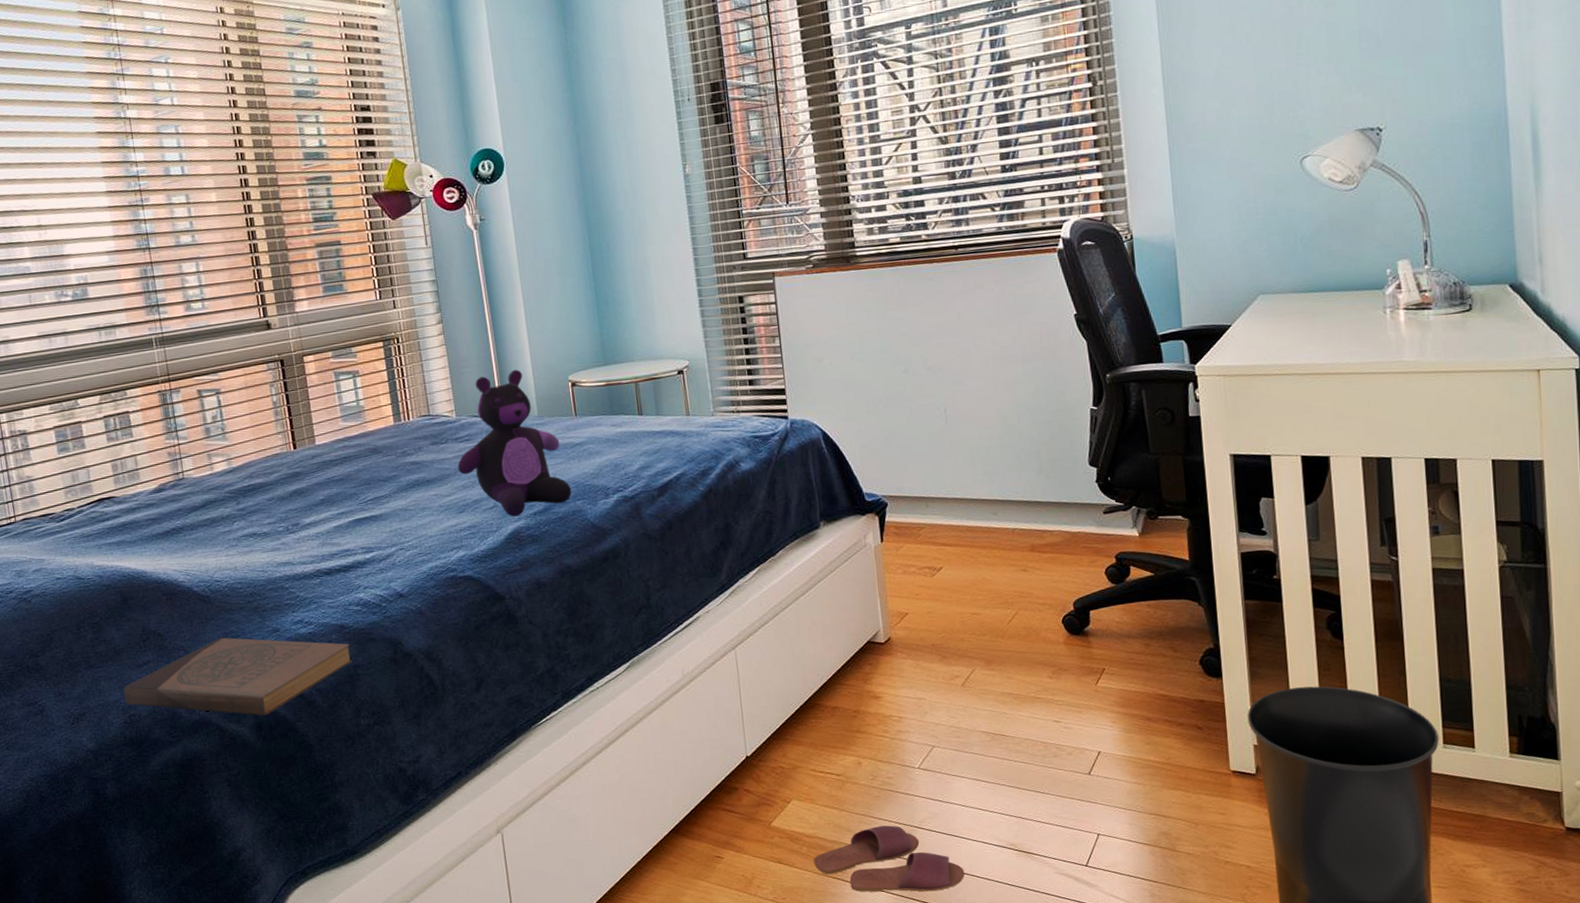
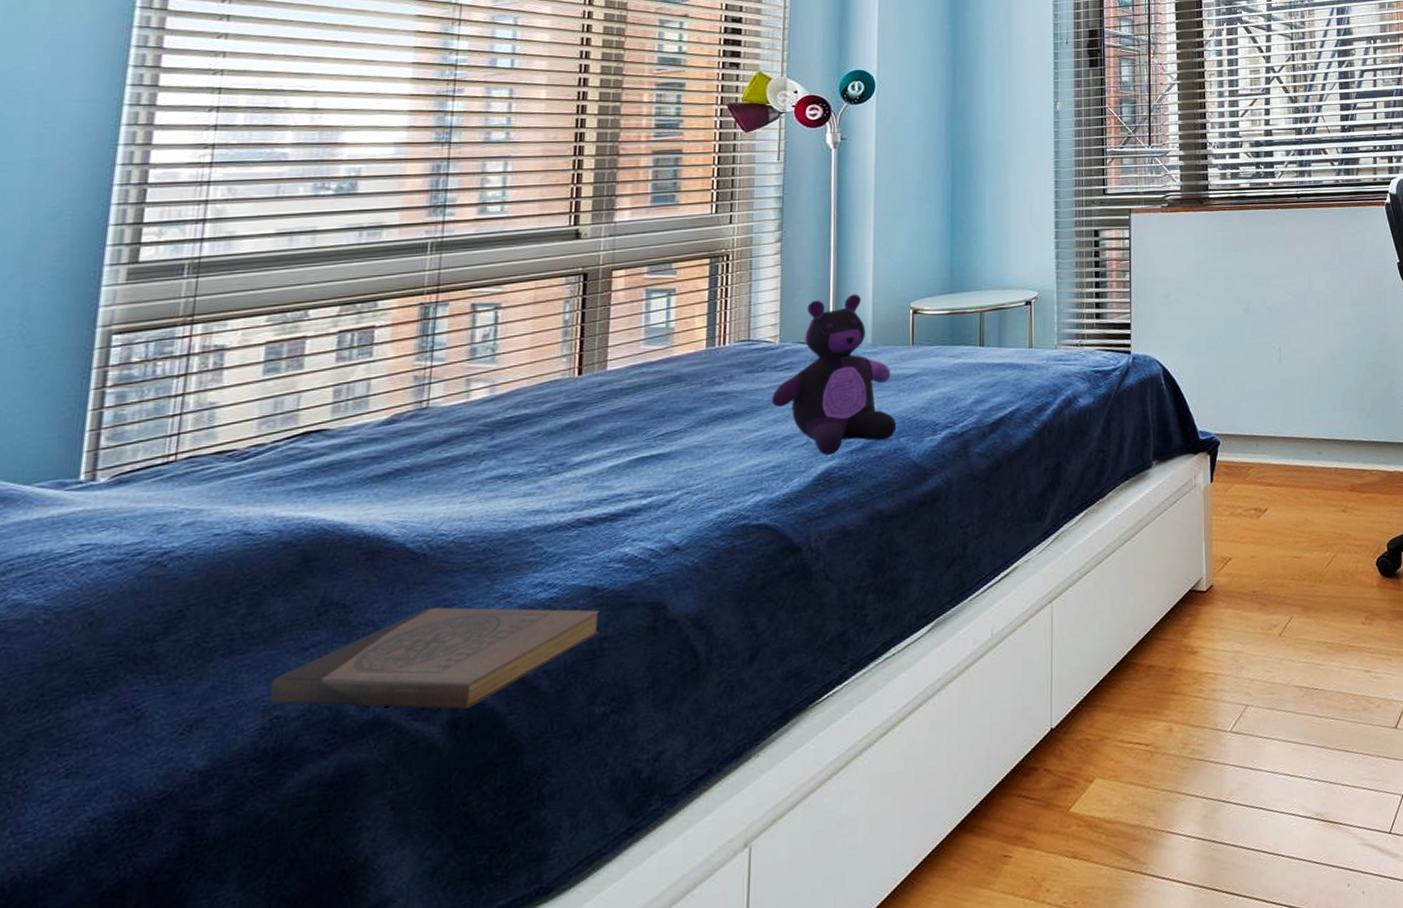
slippers: present [813,825,964,892] -> none [1112,801,1269,886]

